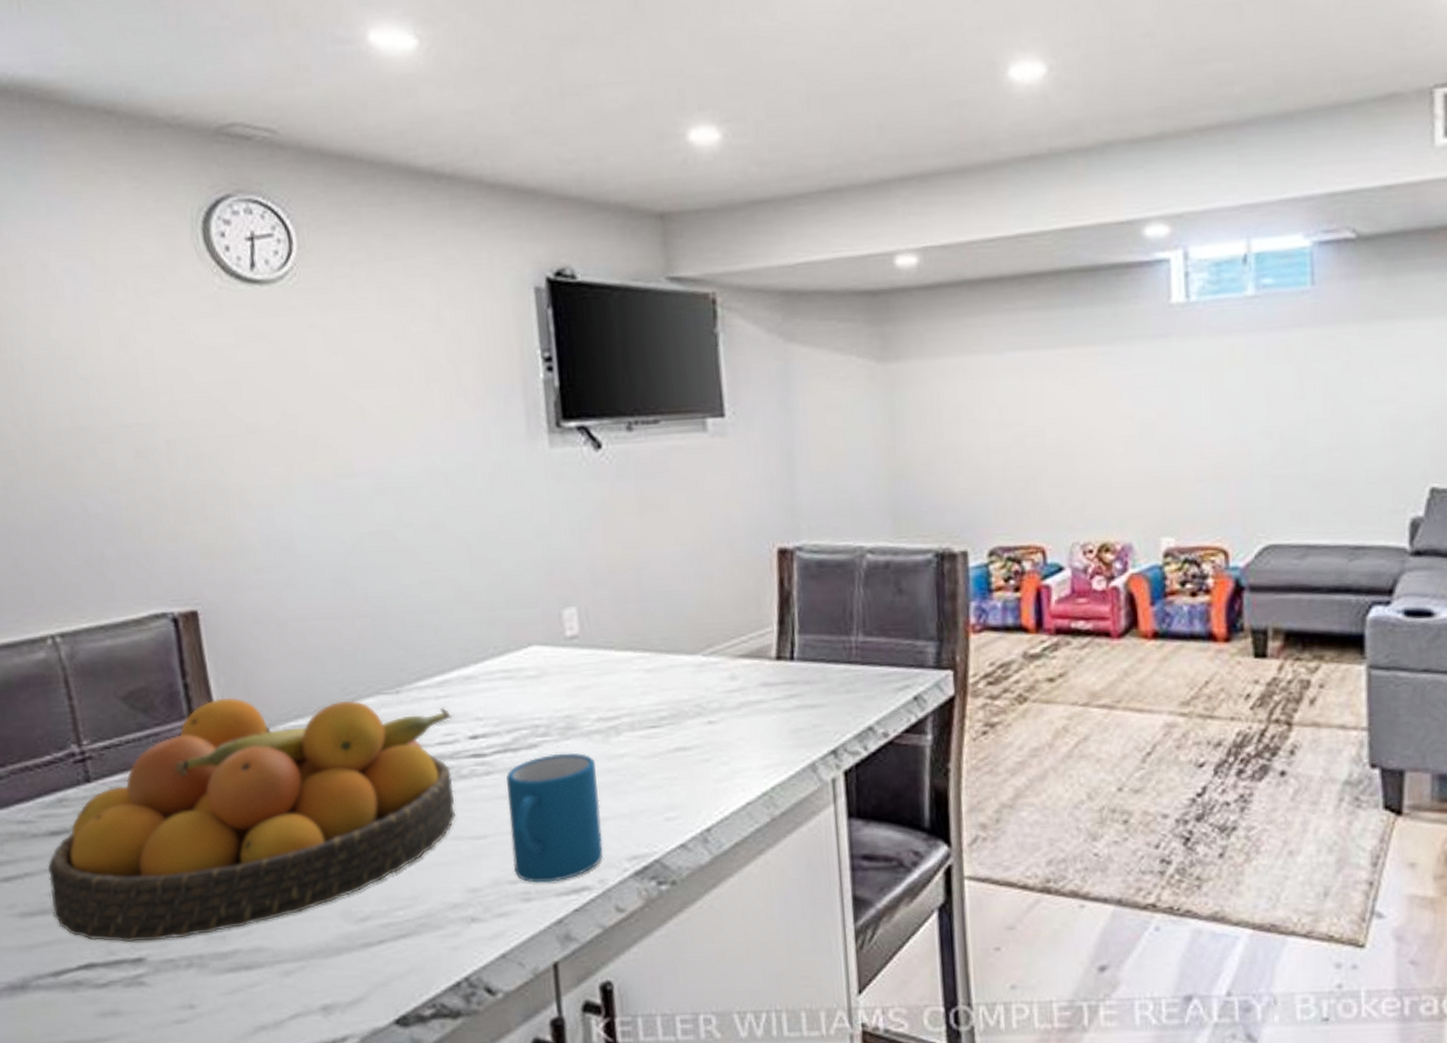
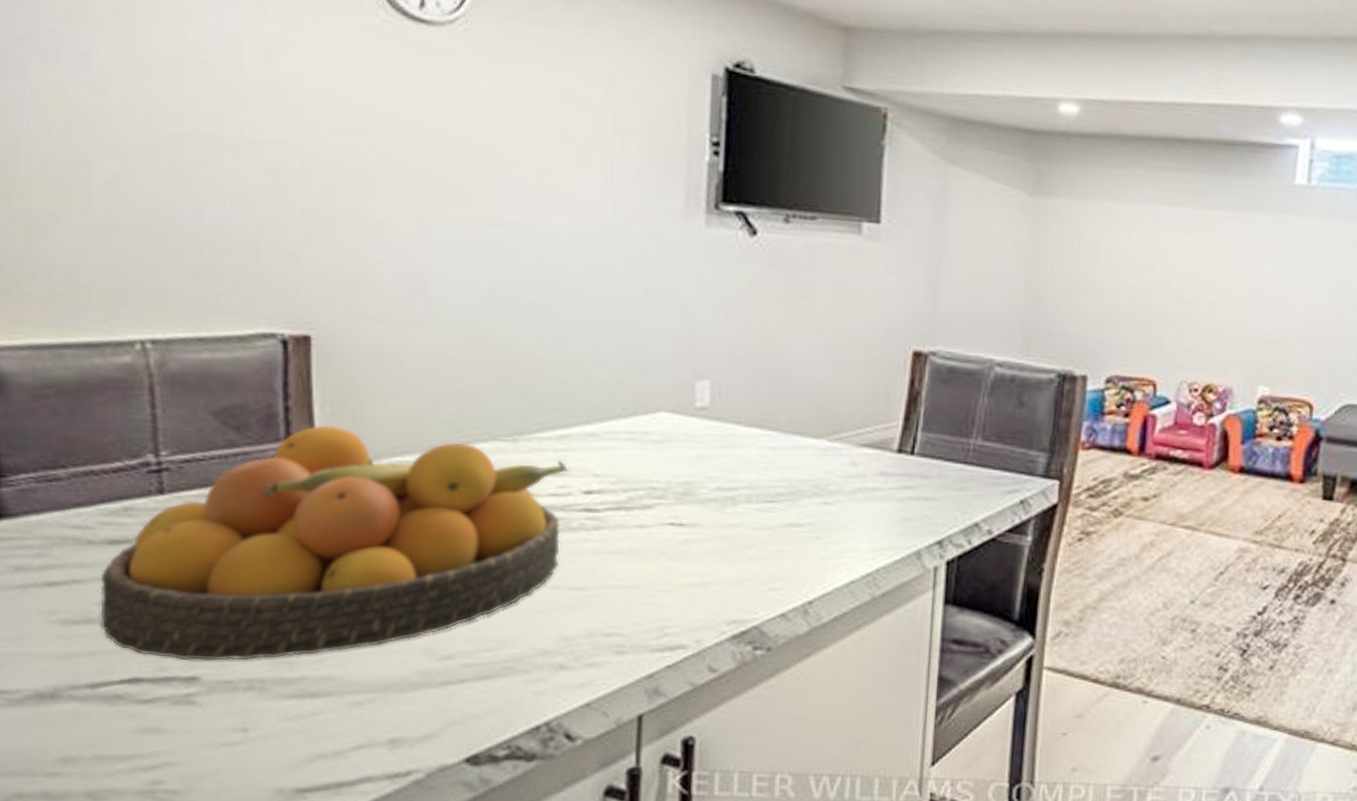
mug: present [506,752,603,883] -> none [611,517,707,638]

